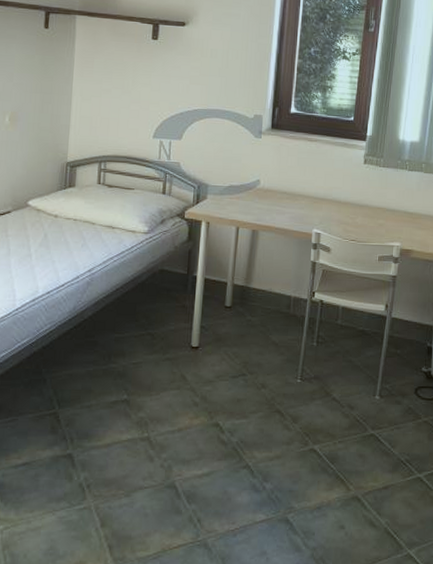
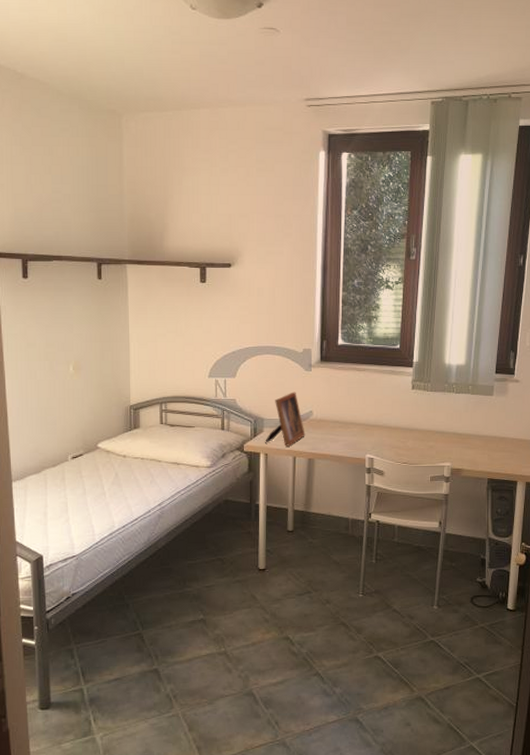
picture frame: none [208,158,251,216] -> present [265,392,305,447]

